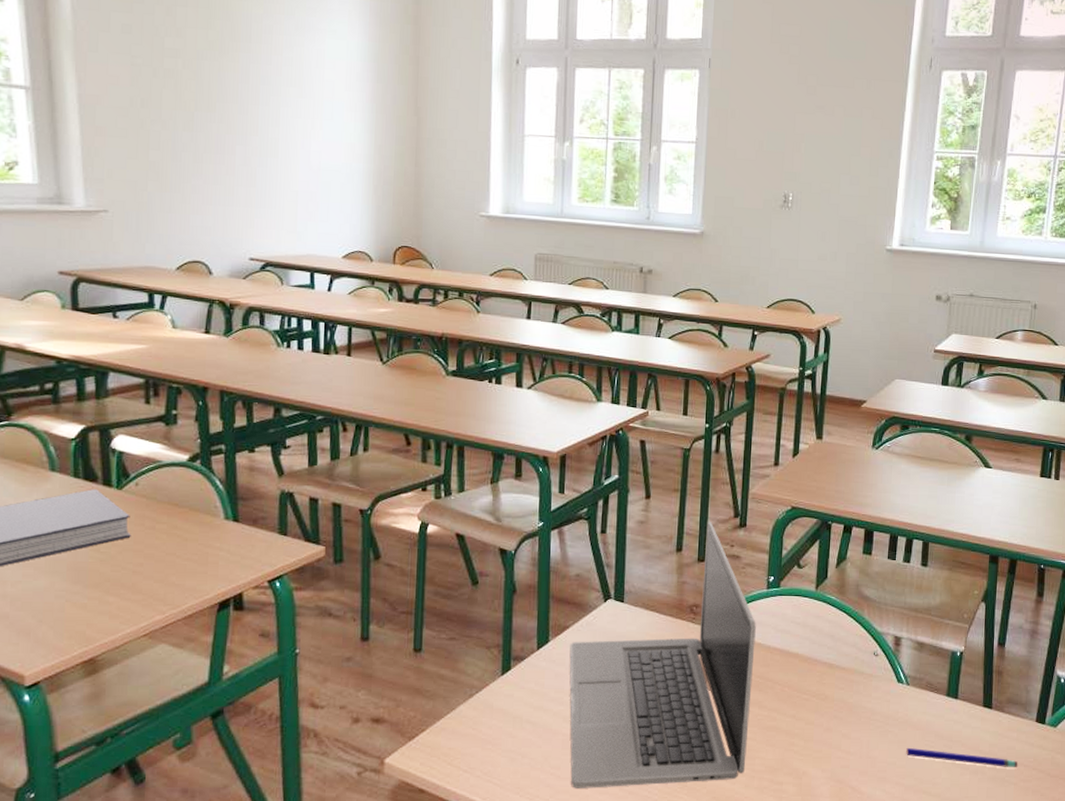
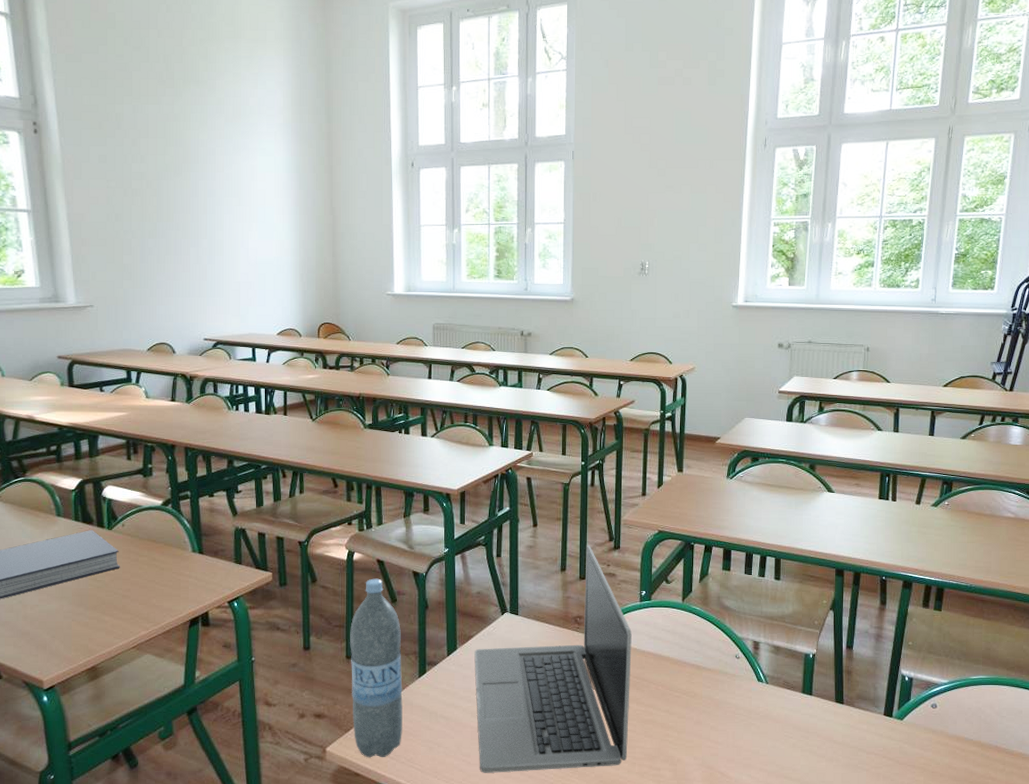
water bottle: none [418,556,482,771] -> present [350,578,403,758]
pen: present [906,747,1018,767] -> none [768,738,869,755]

